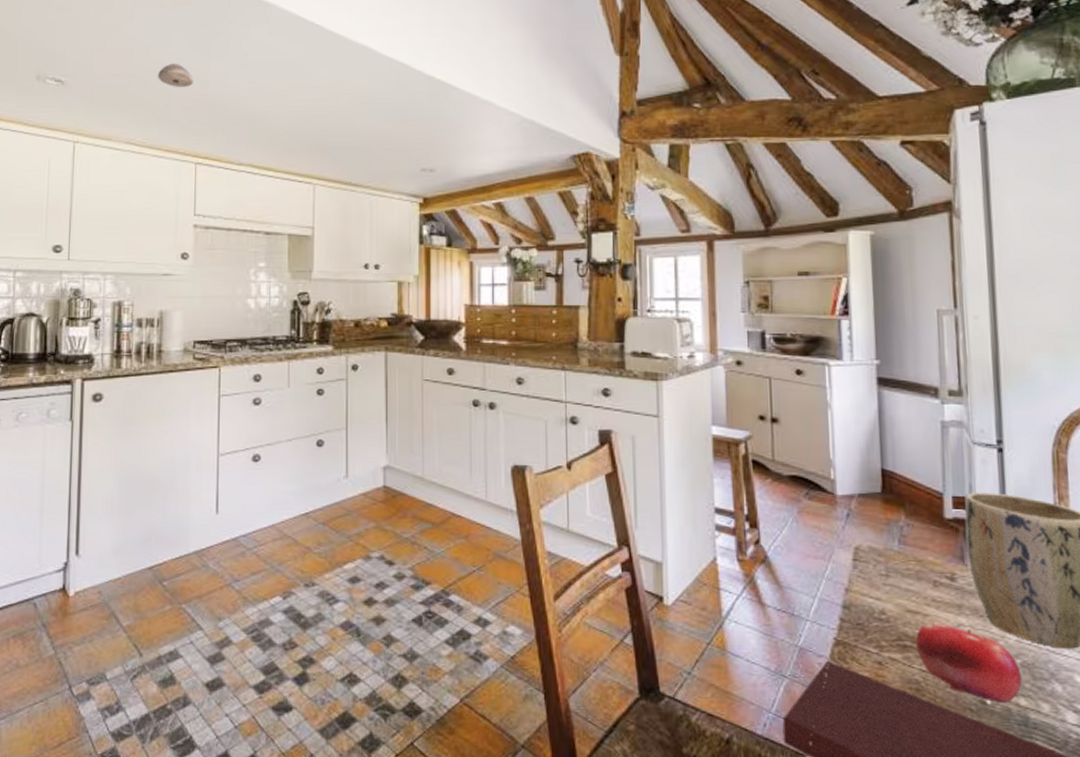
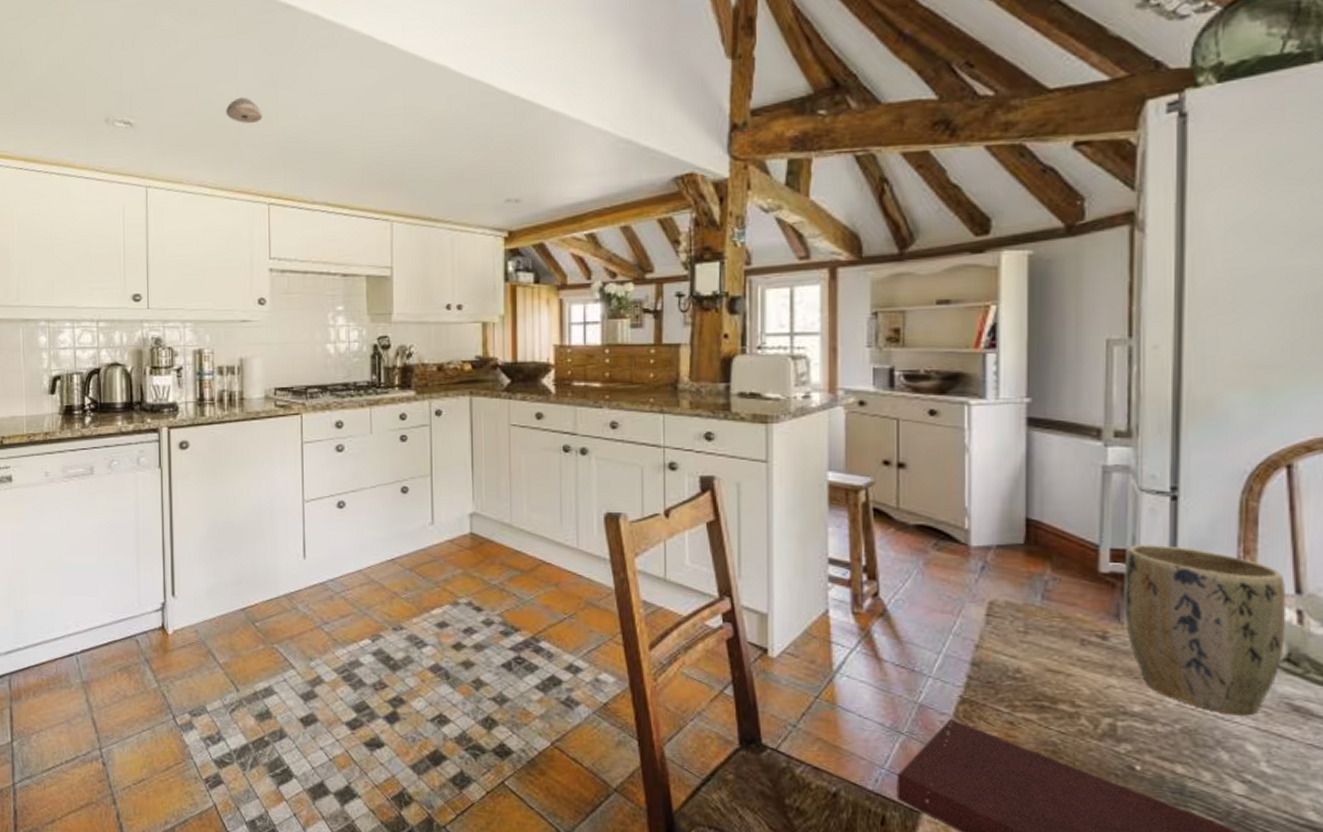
fruit: present [915,622,1022,704] -> none [1054,682,1180,771]

